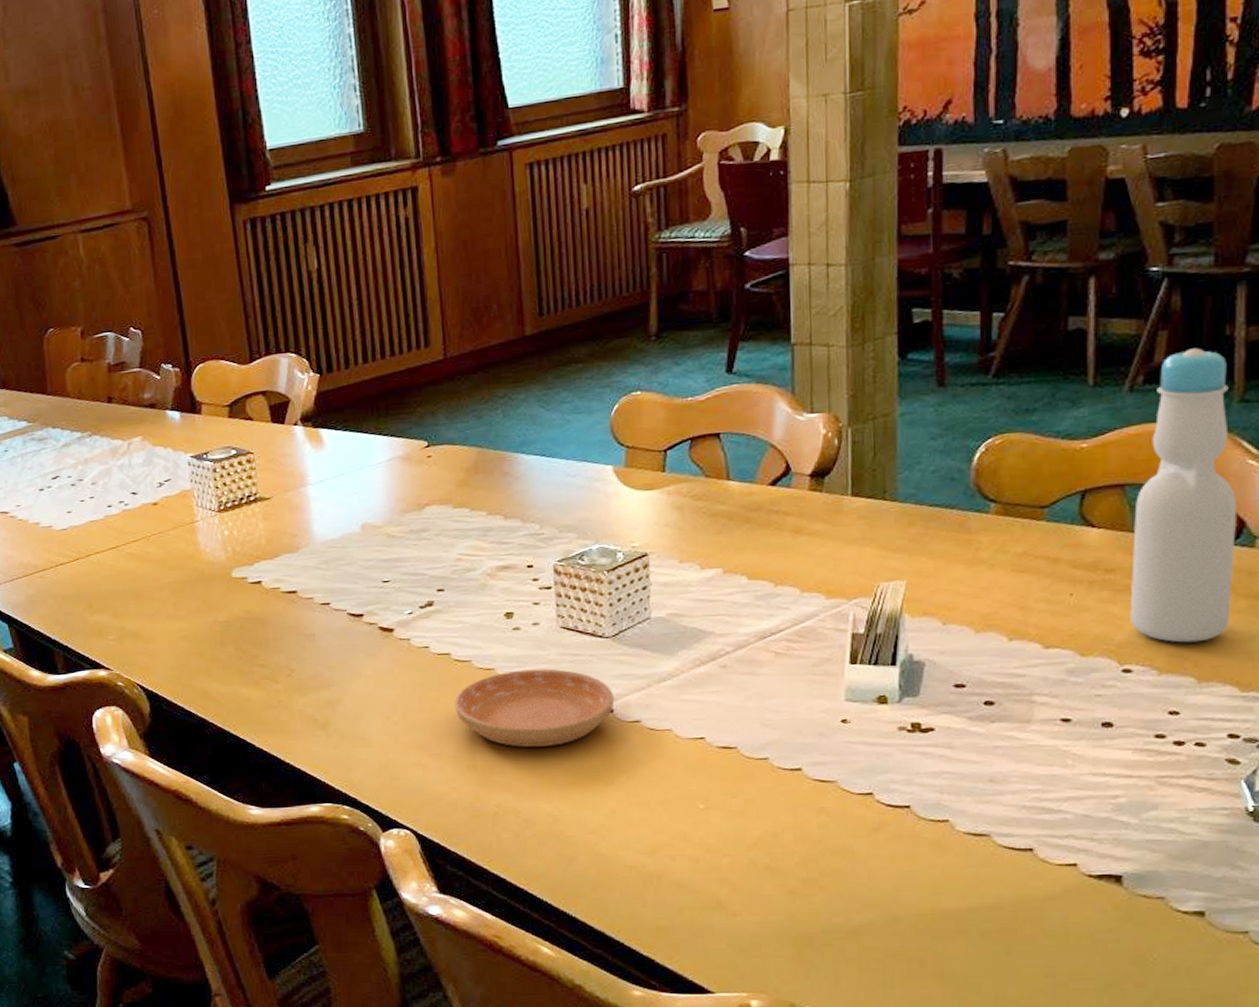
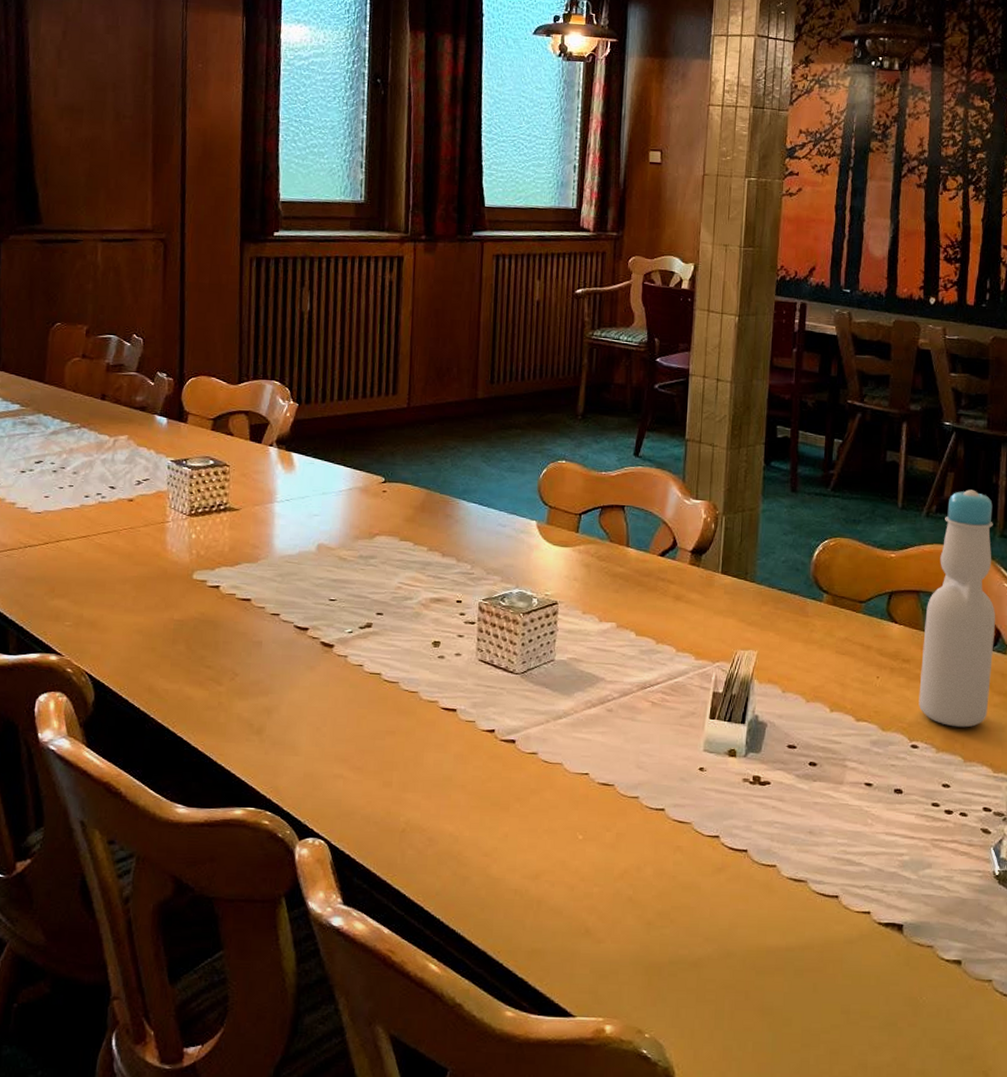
saucer: present [454,668,615,748] -> none [379,695,518,770]

